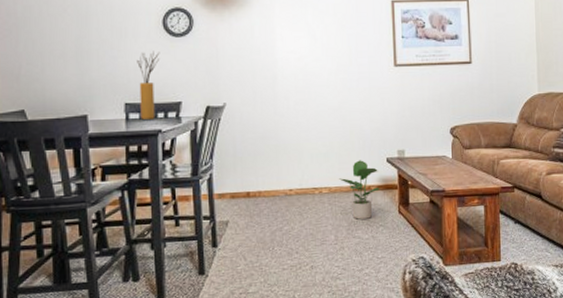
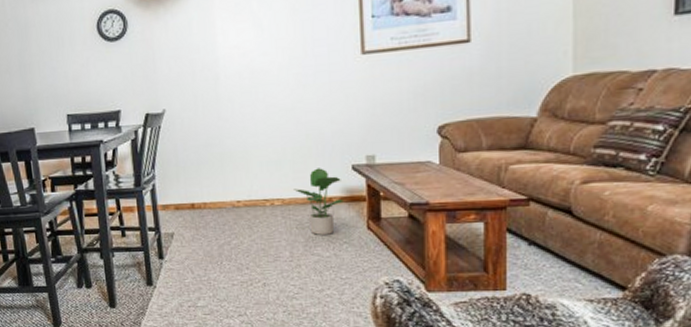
vase: present [137,50,160,119] -> none [75,58,97,130]

